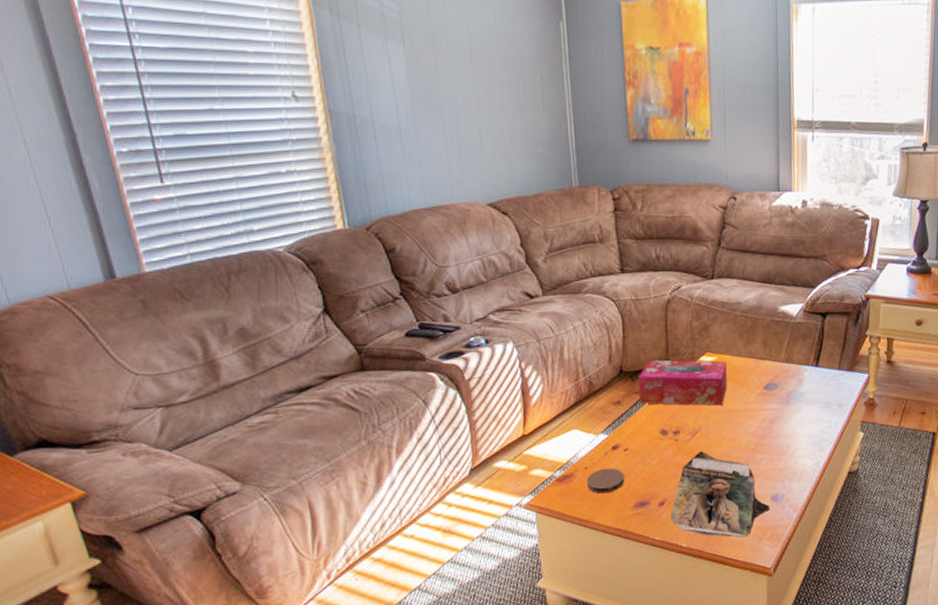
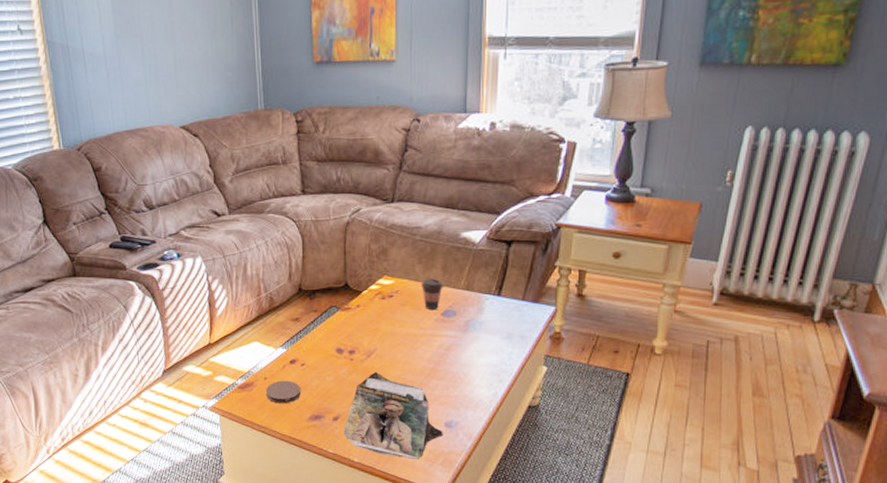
tissue box: present [639,360,727,406] -> none [317,280,404,329]
coffee cup: none [743,352,764,384] -> present [421,278,443,309]

